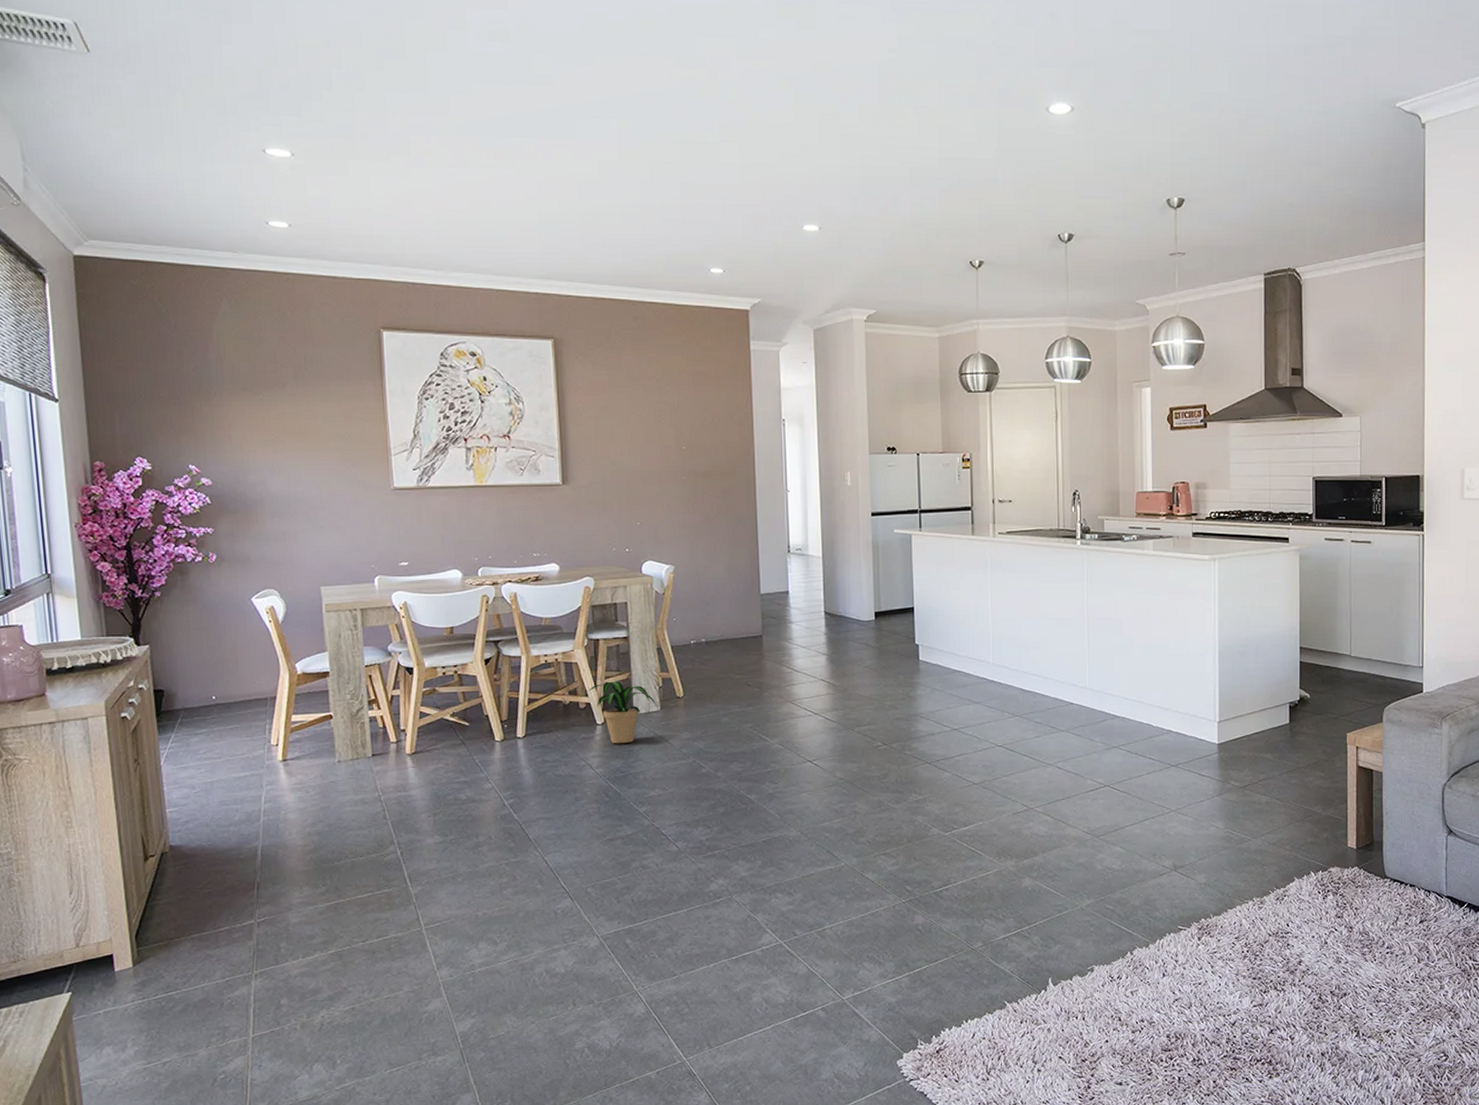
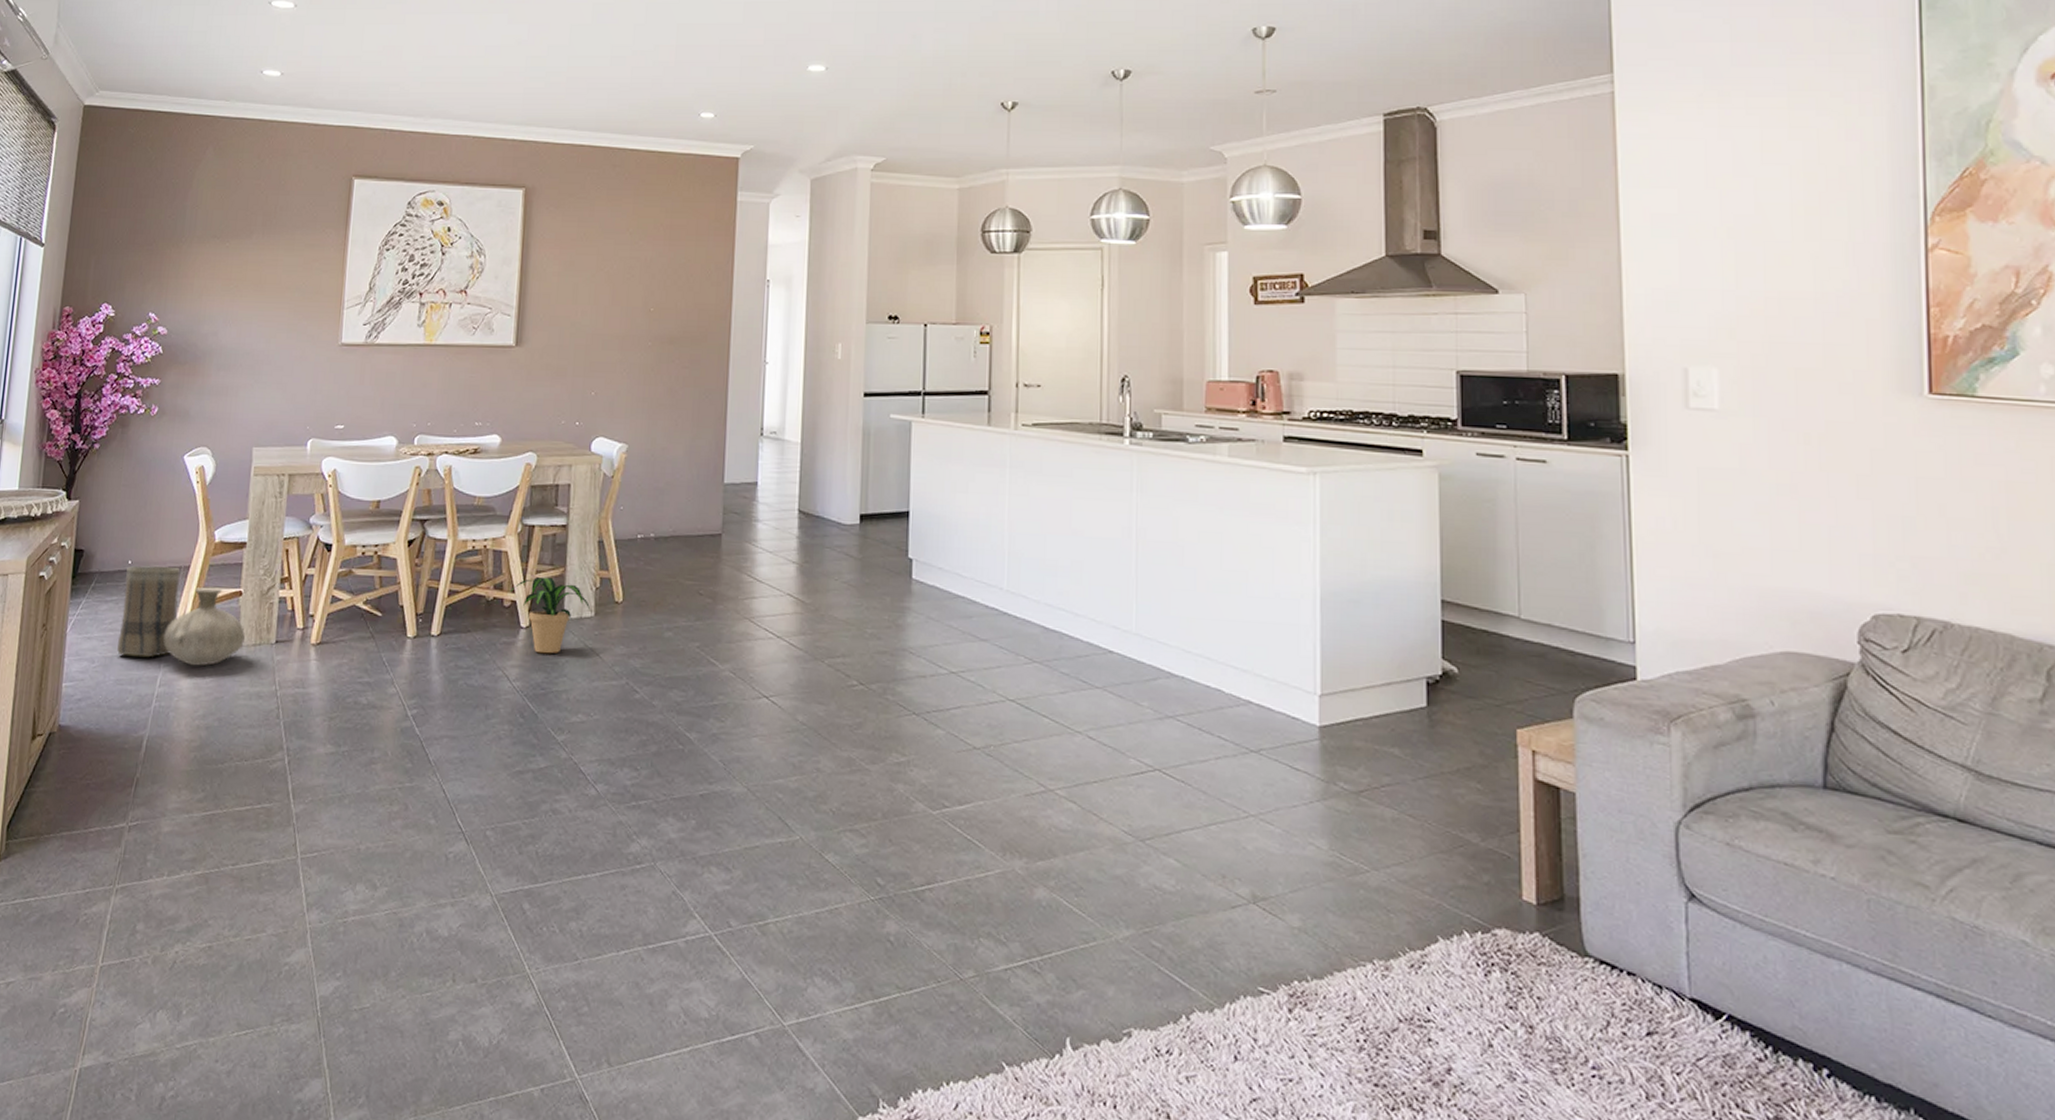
basket: none [212,698,271,780] -> present [117,566,181,658]
vase: none [261,713,342,783] -> present [163,587,245,666]

